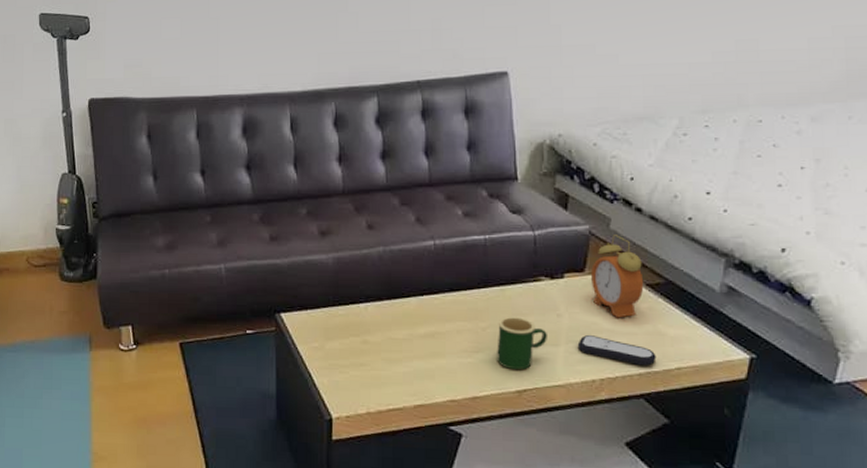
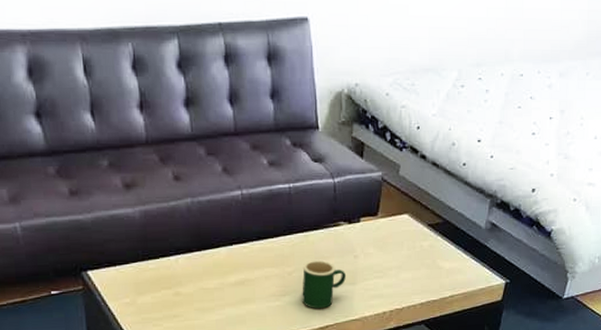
remote control: present [577,335,656,366] -> none [371,273,435,297]
alarm clock: present [591,235,644,318] -> none [383,180,426,256]

